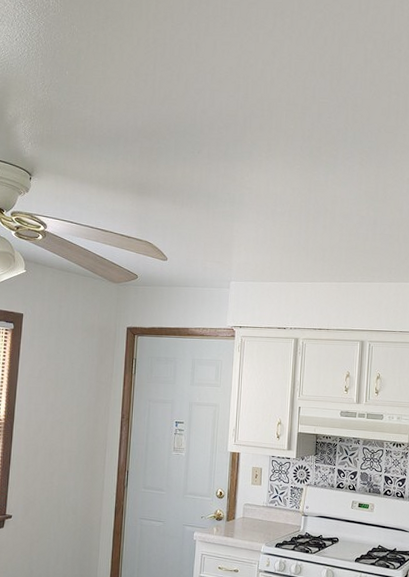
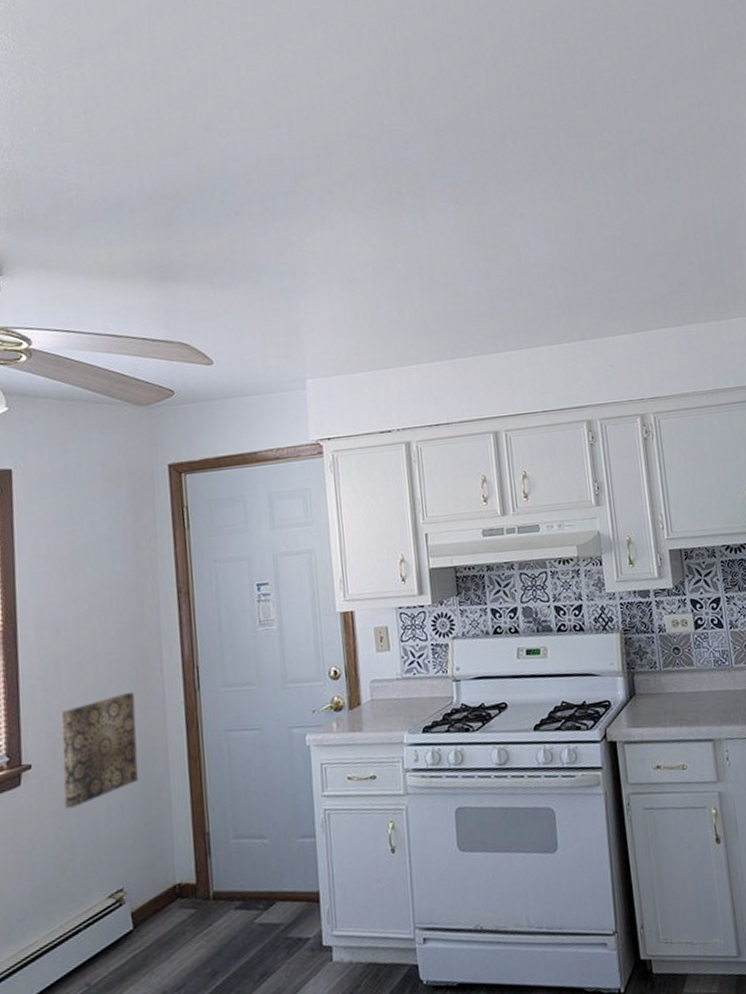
wall art: none [30,479,83,549] -> present [60,691,138,809]

